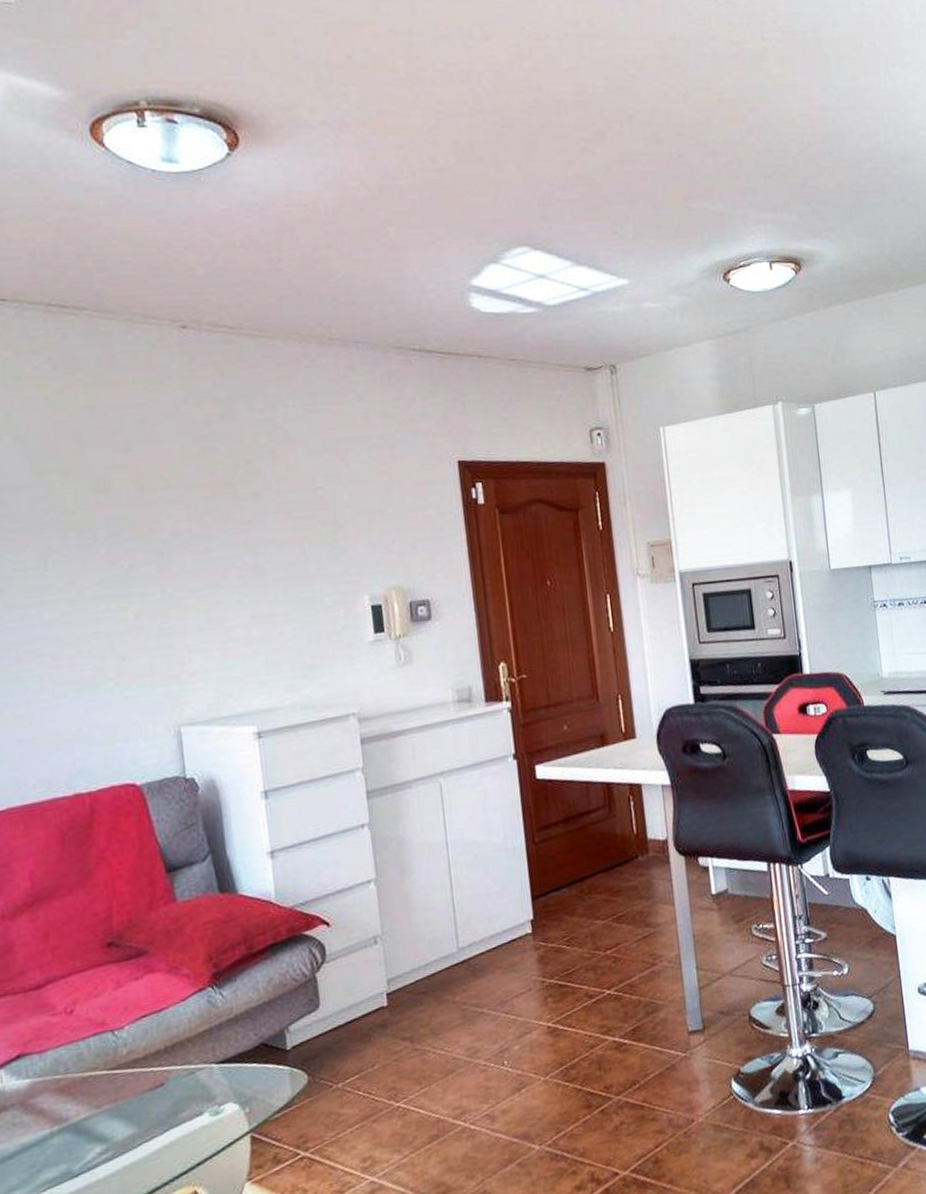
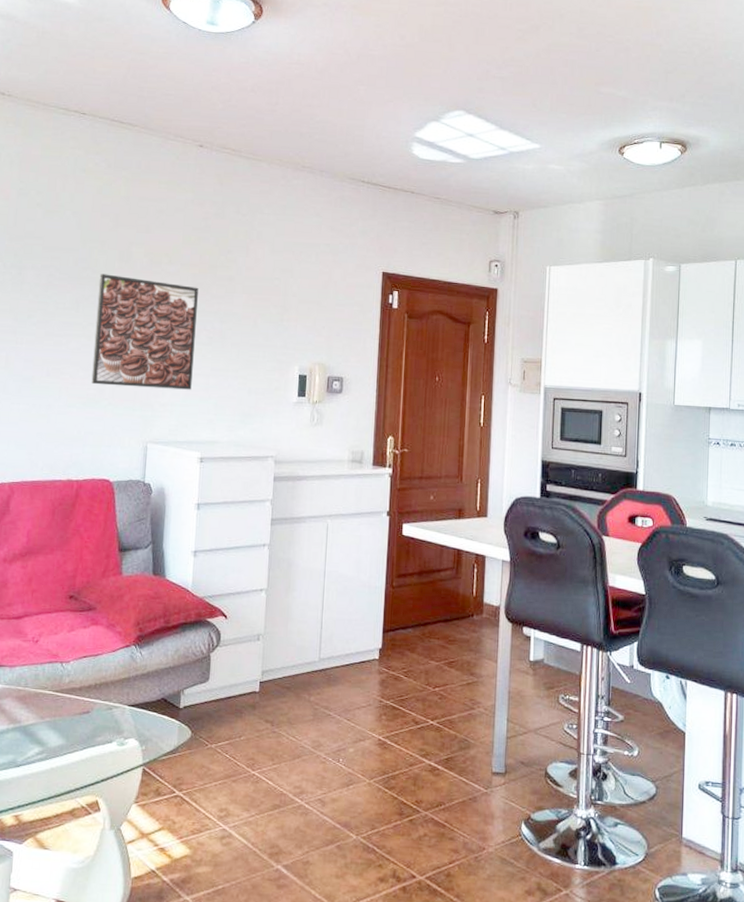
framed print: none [69,513,229,663] -> present [91,274,198,390]

